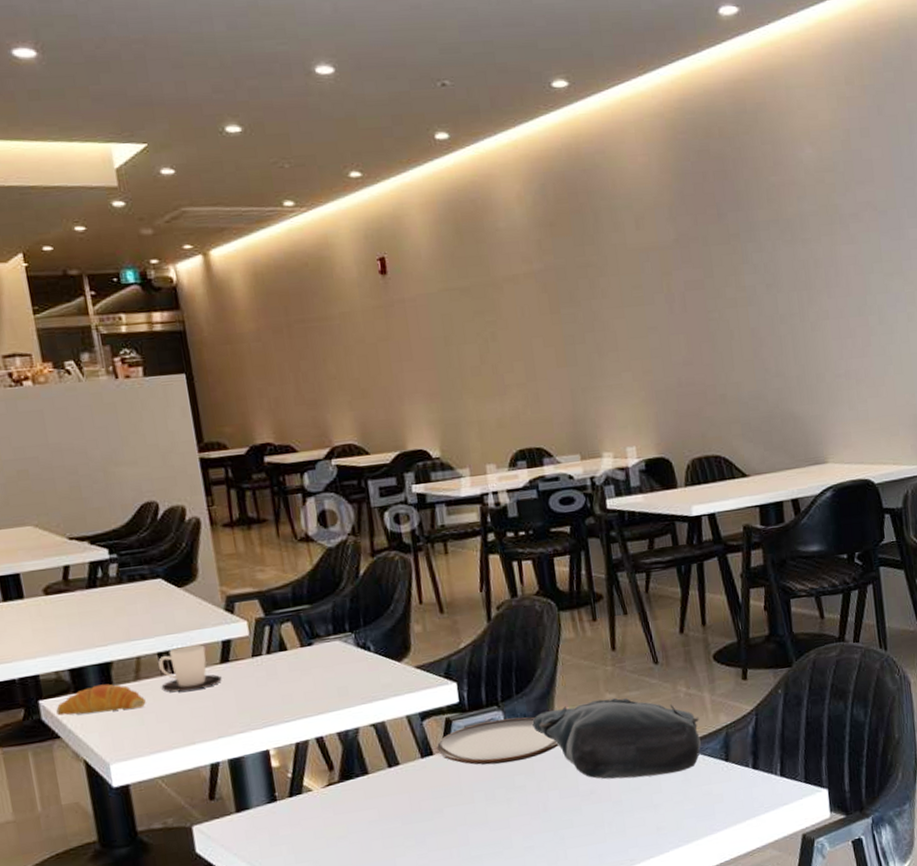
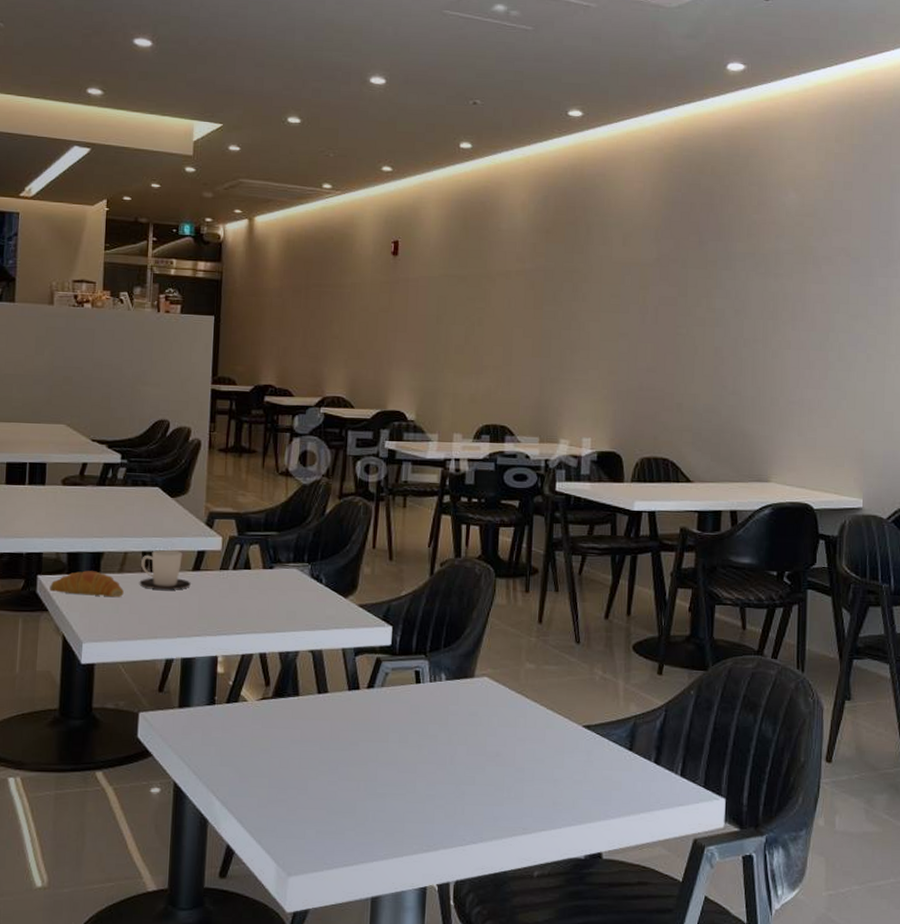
plate: present [436,717,559,765] -> none [363,668,475,711]
tote bag: present [532,697,701,780] -> none [454,667,610,752]

